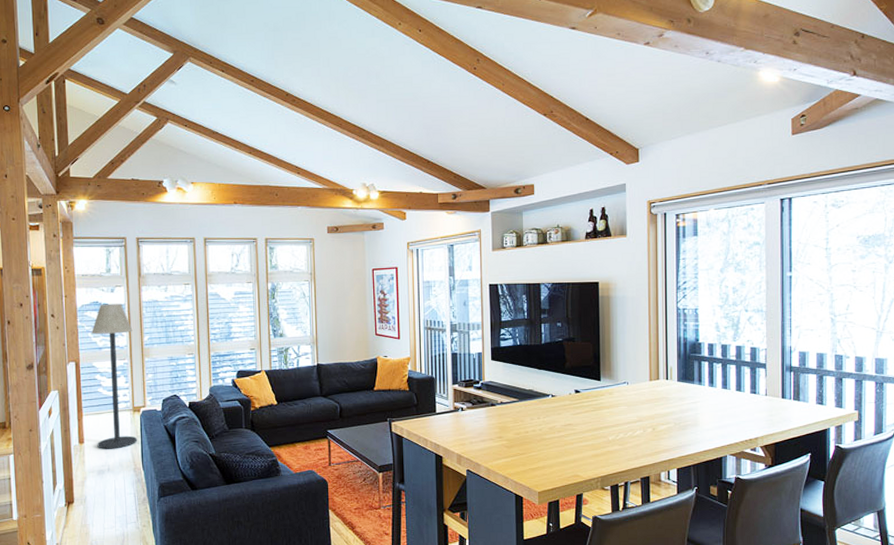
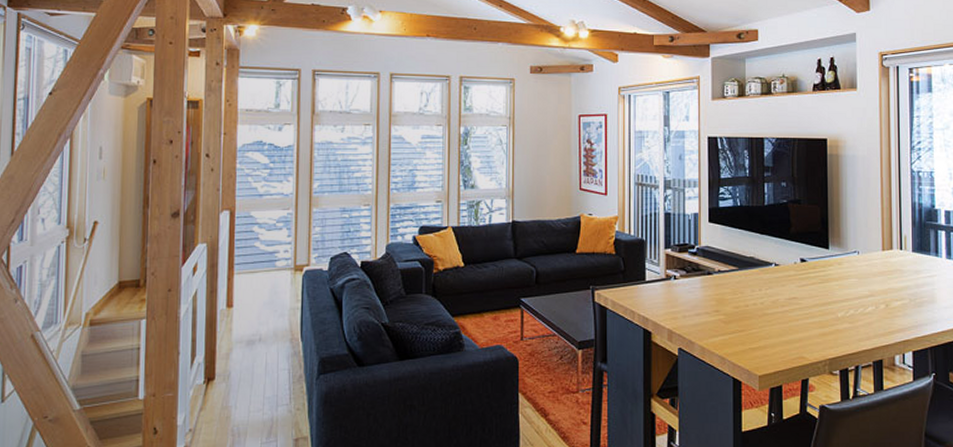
floor lamp: present [91,303,137,449] -> none [248,144,301,315]

